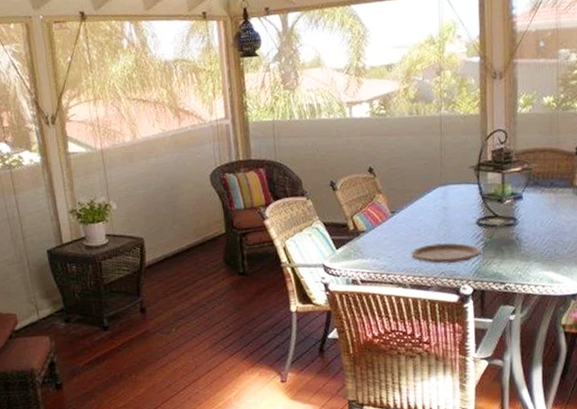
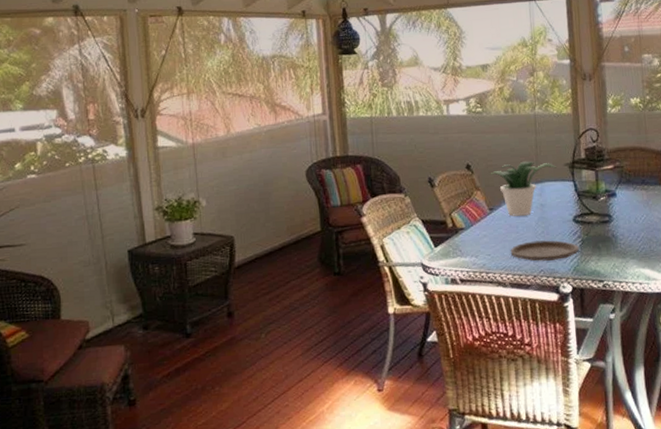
potted plant: none [392,163,461,219] -> present [490,161,557,216]

